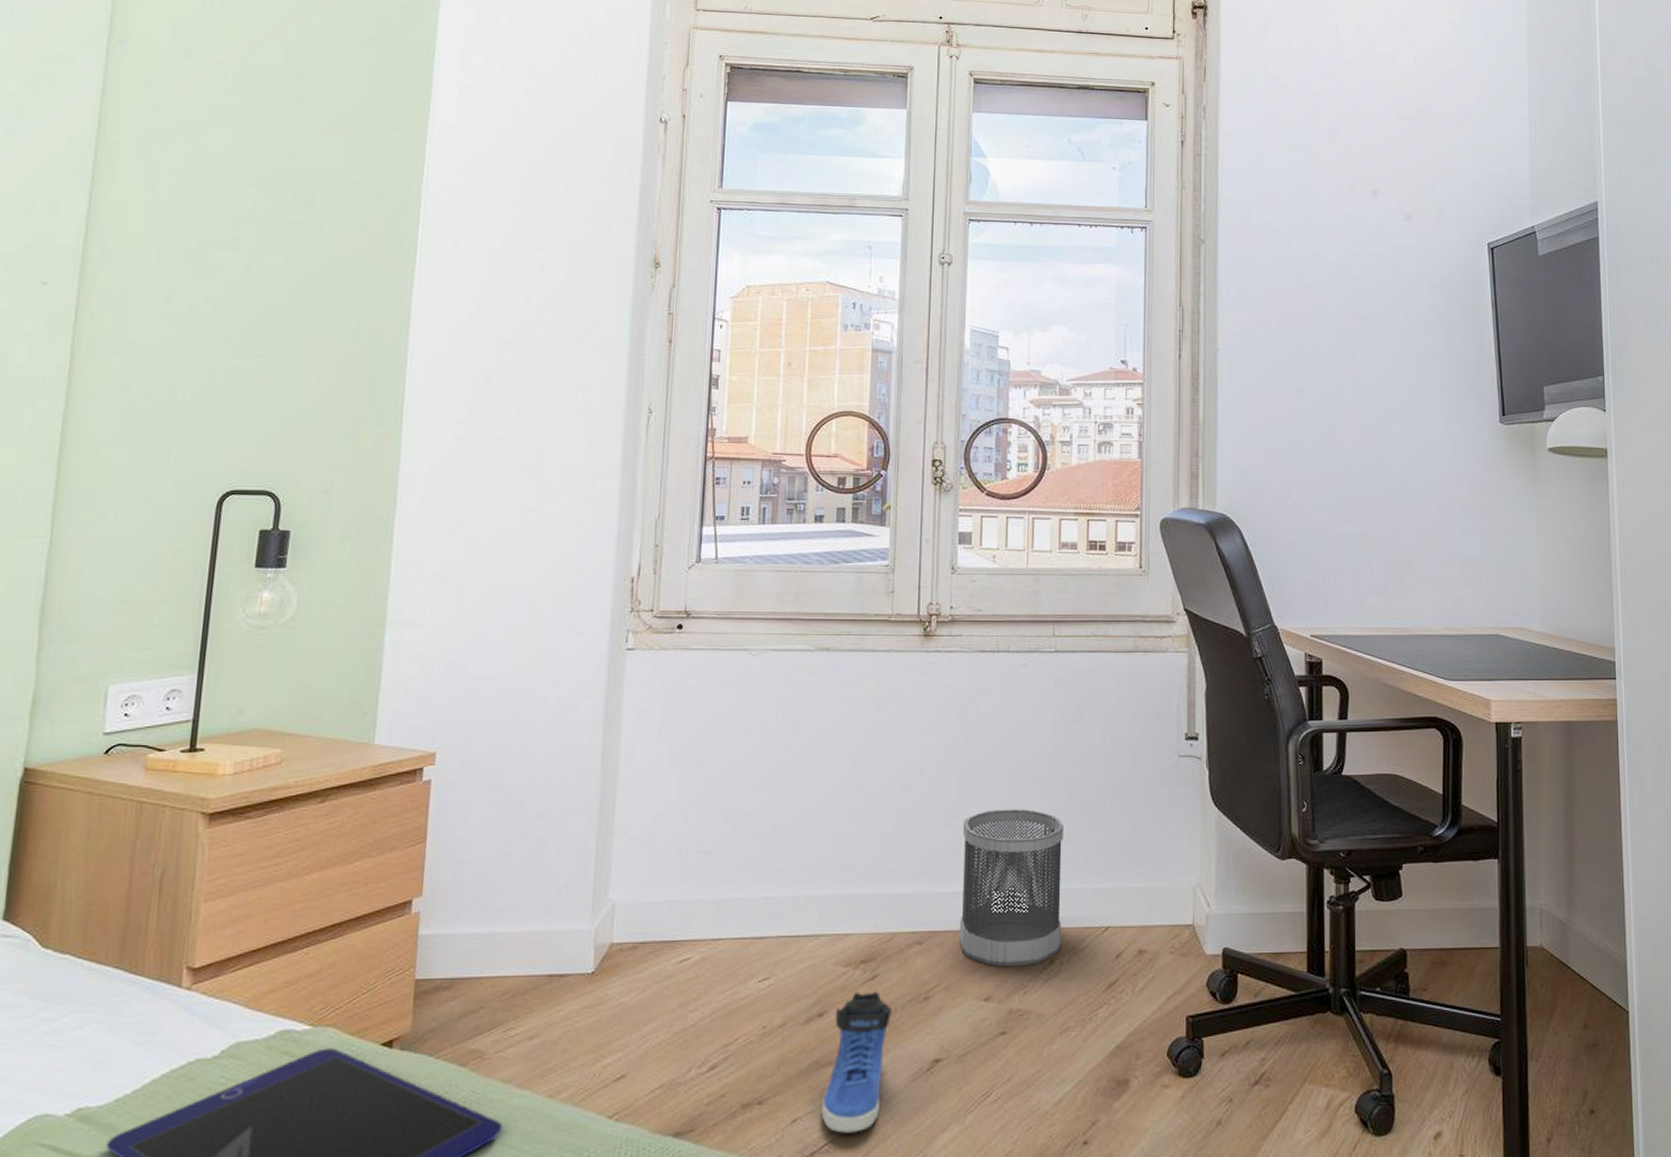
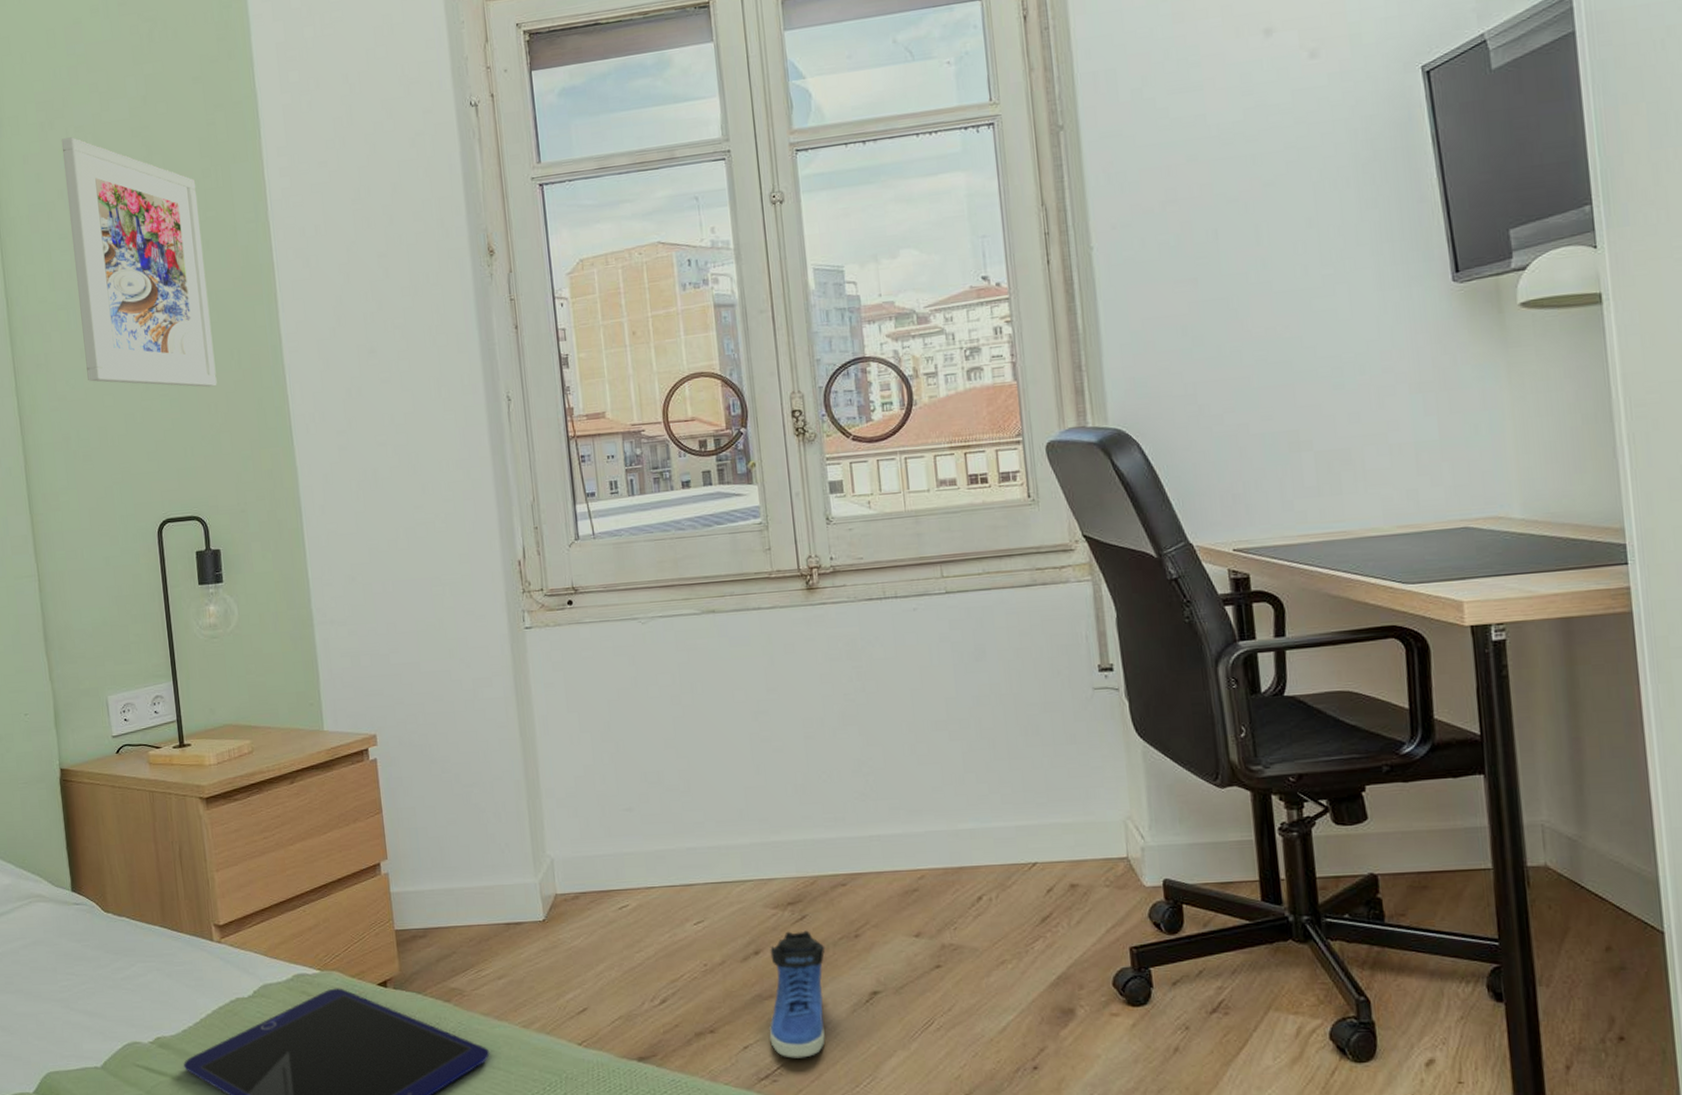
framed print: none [168,71,346,355] -> present [61,137,217,388]
wastebasket: present [959,809,1064,967] -> none [872,752,988,905]

